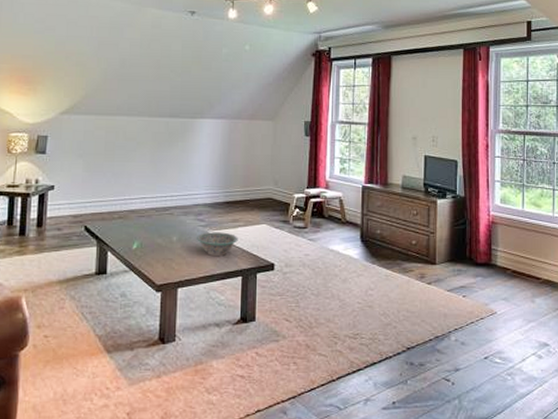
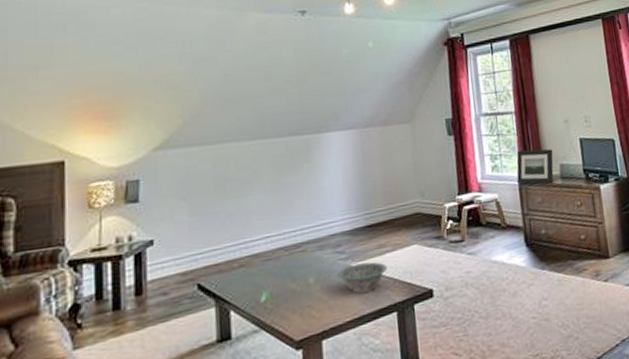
picture frame: none [361,158,398,191] -> present [516,149,554,184]

